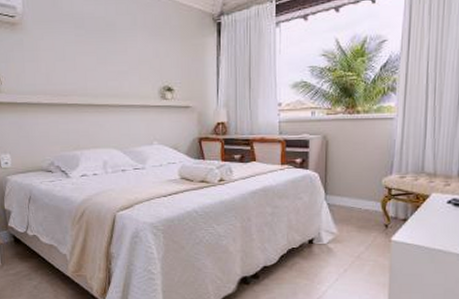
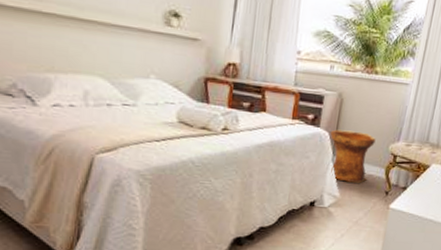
woven basket: none [319,169,367,218] -> present [330,129,376,183]

